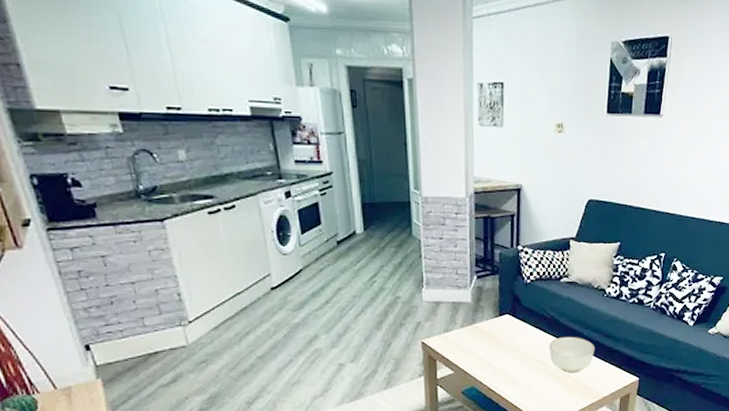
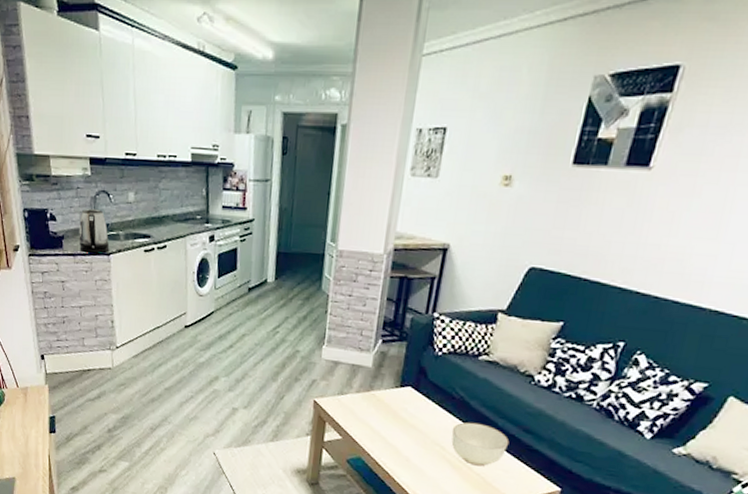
kettle: none [115,170,163,221] -> present [79,208,110,254]

